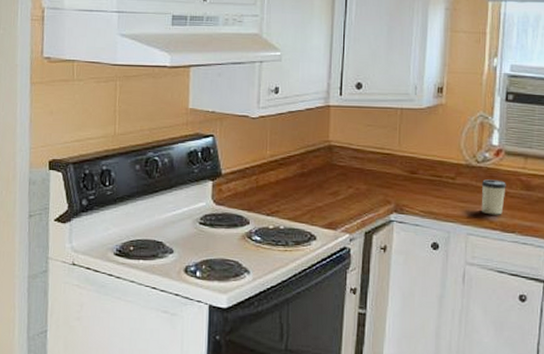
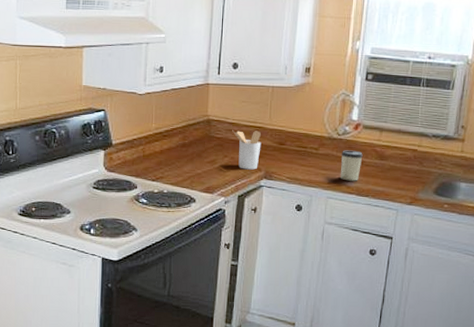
utensil holder: none [357,157,390,202] -> present [232,130,261,170]

